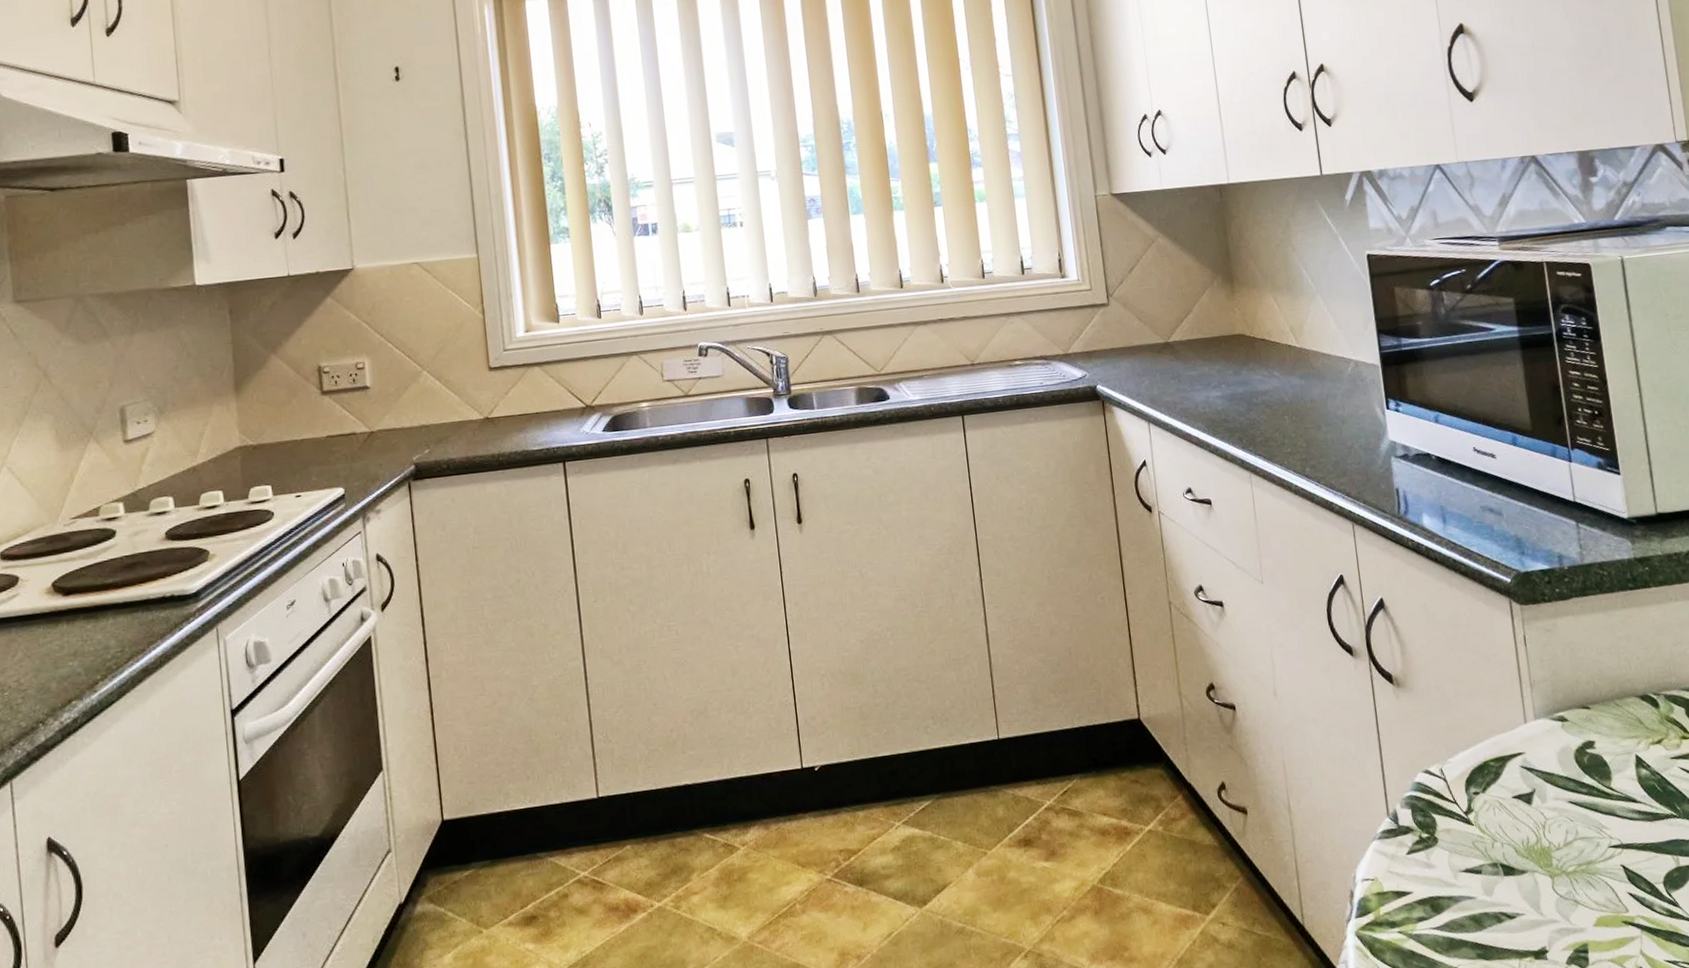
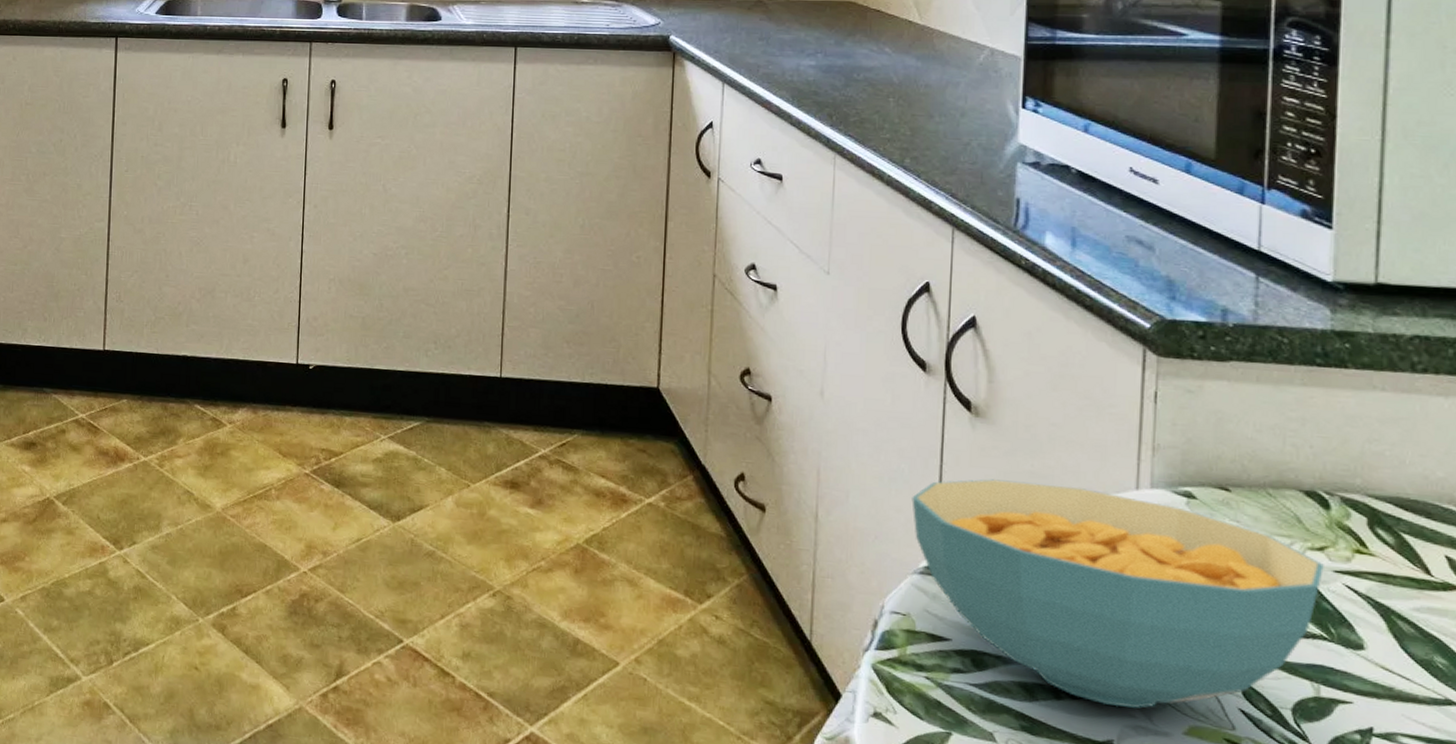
cereal bowl: none [1361,731,1664,917] -> present [911,479,1324,708]

